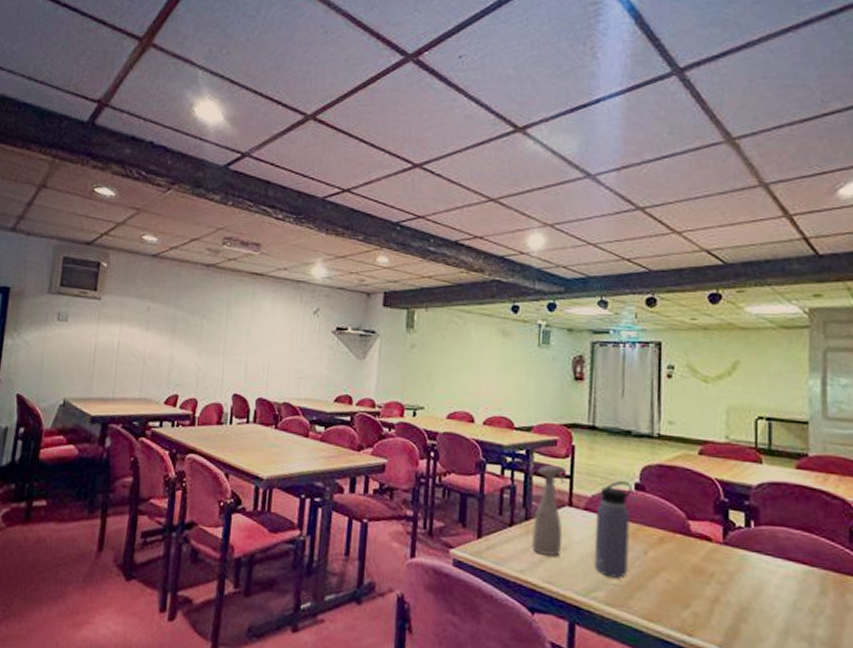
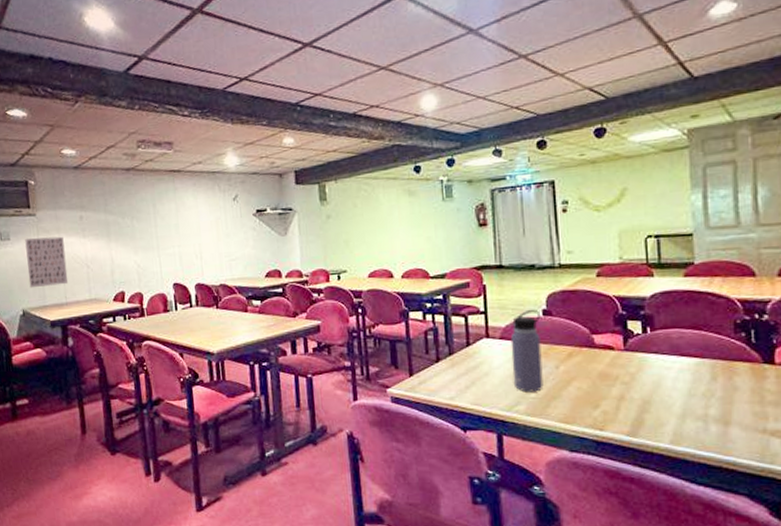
wall art: none [77,322,125,378] -> present [25,236,68,288]
spray bottle: present [531,465,566,556] -> none [455,305,484,382]

